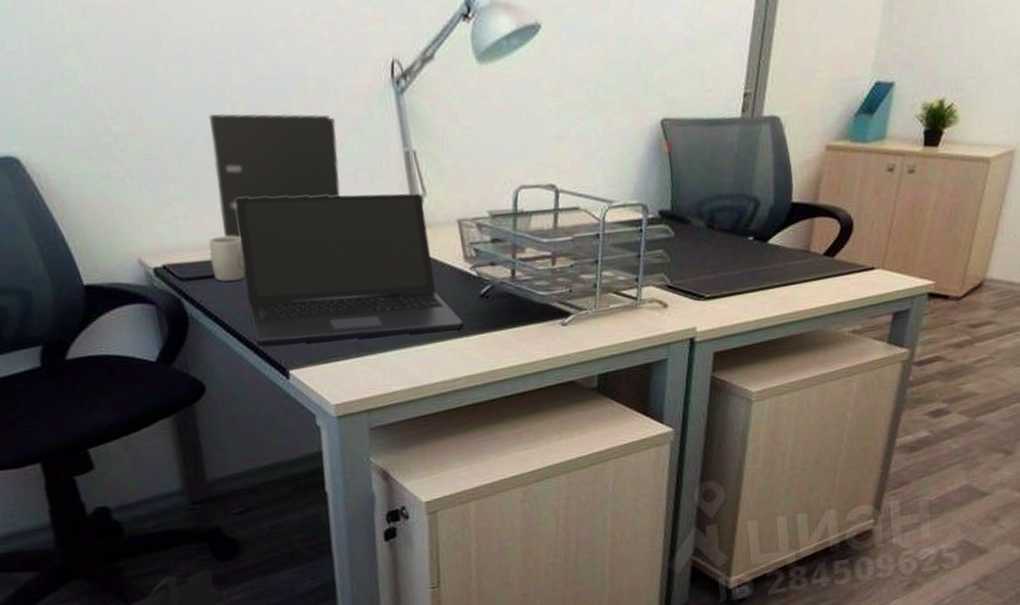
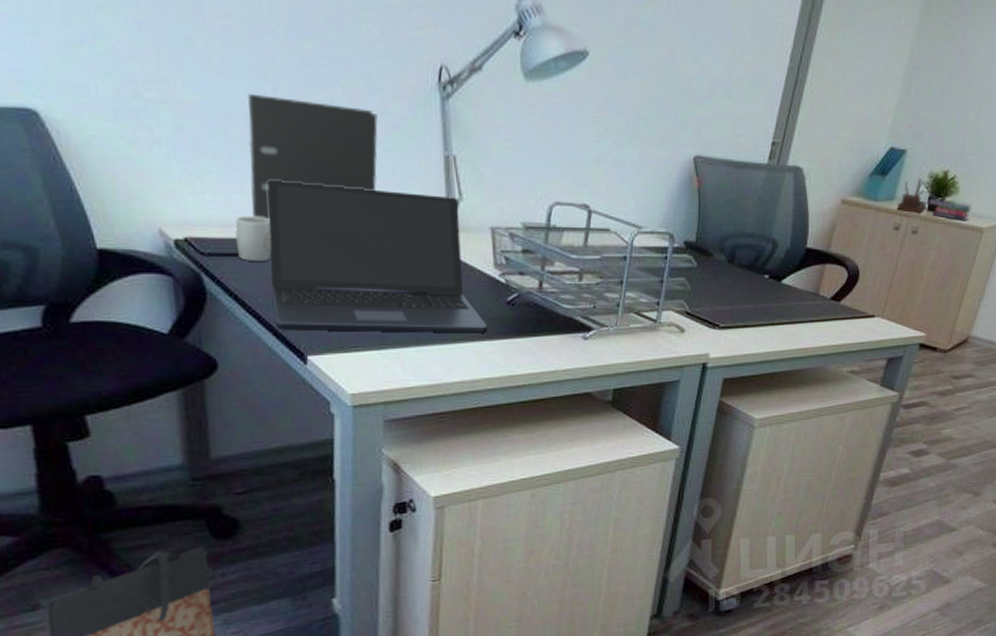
desk organizer: none [888,111,923,152] -> present [896,178,927,214]
books: none [924,129,976,153] -> present [928,196,973,222]

